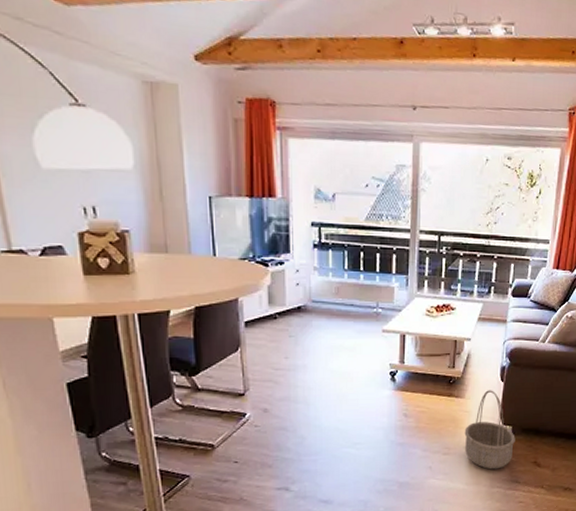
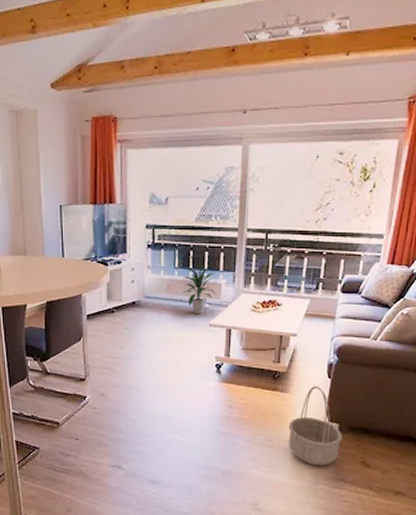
indoor plant: none [353,266,389,320] -> present [183,264,216,315]

